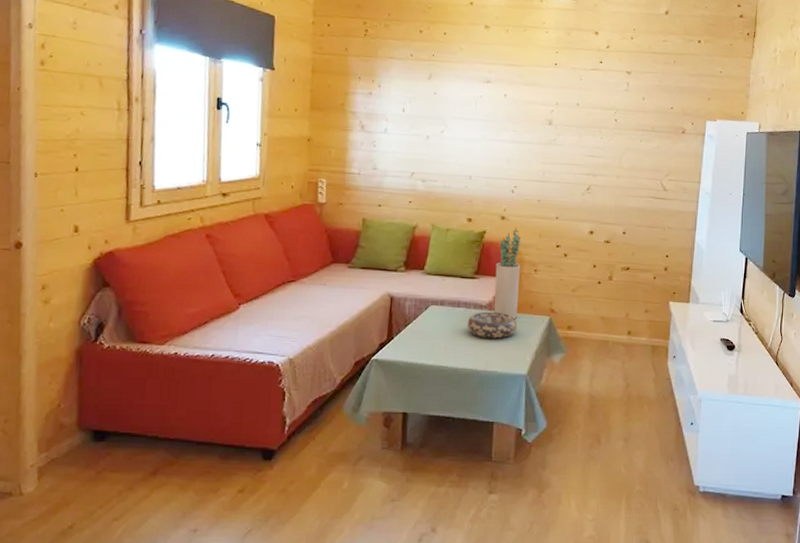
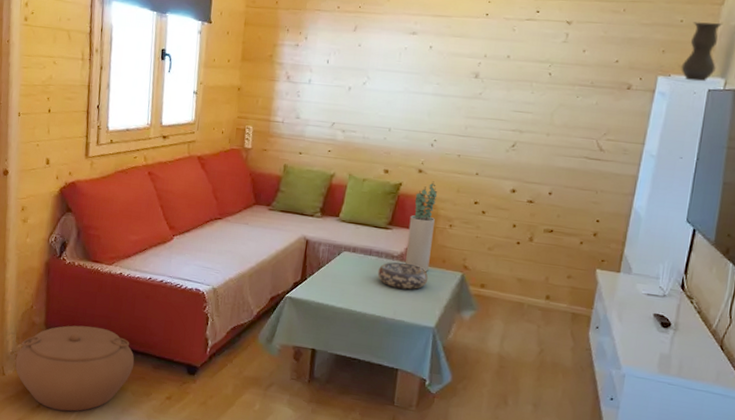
basket: none [37,419,197,527] -> present [15,325,135,412]
vase: none [724,73,754,126] -> present [681,22,723,82]

